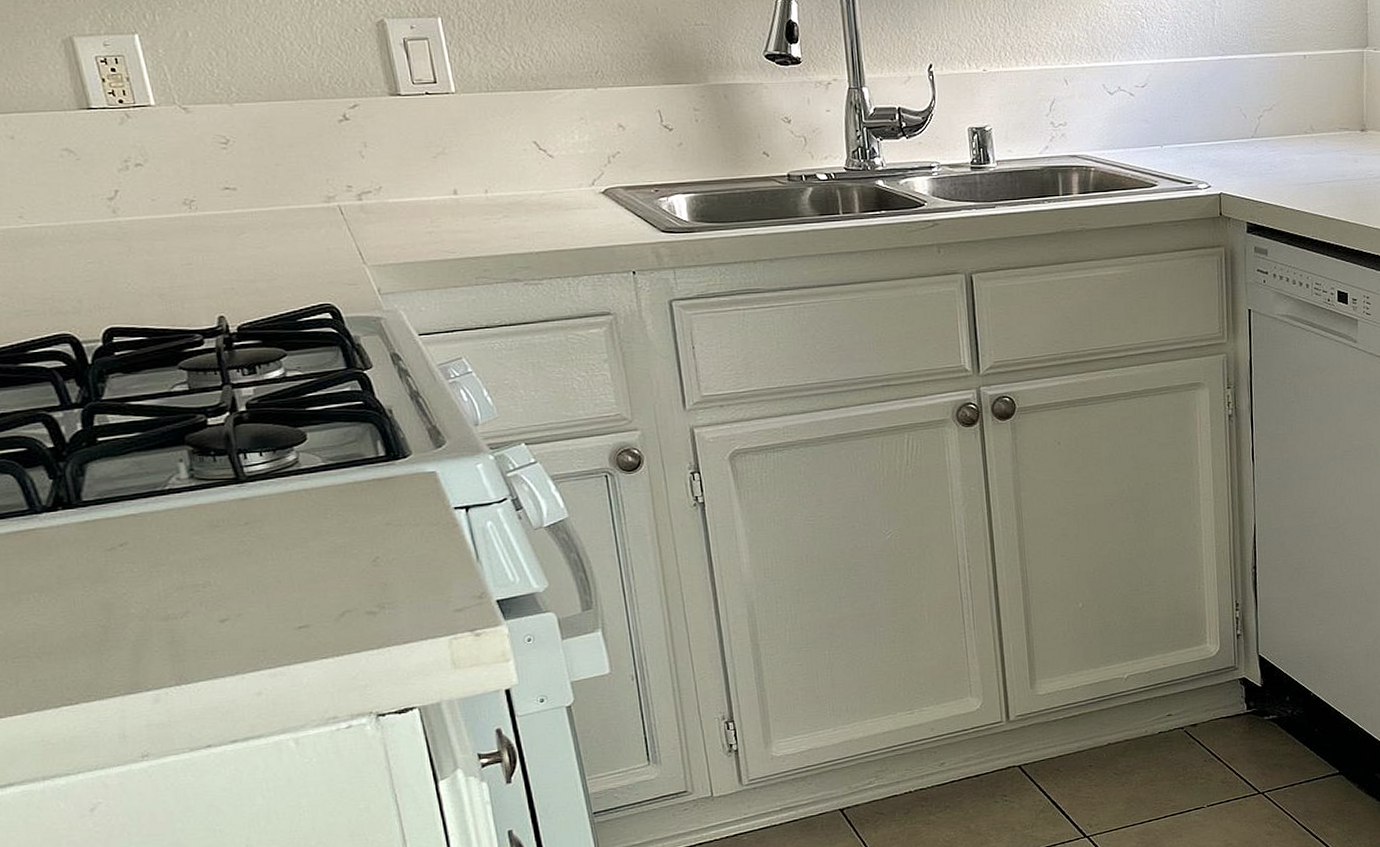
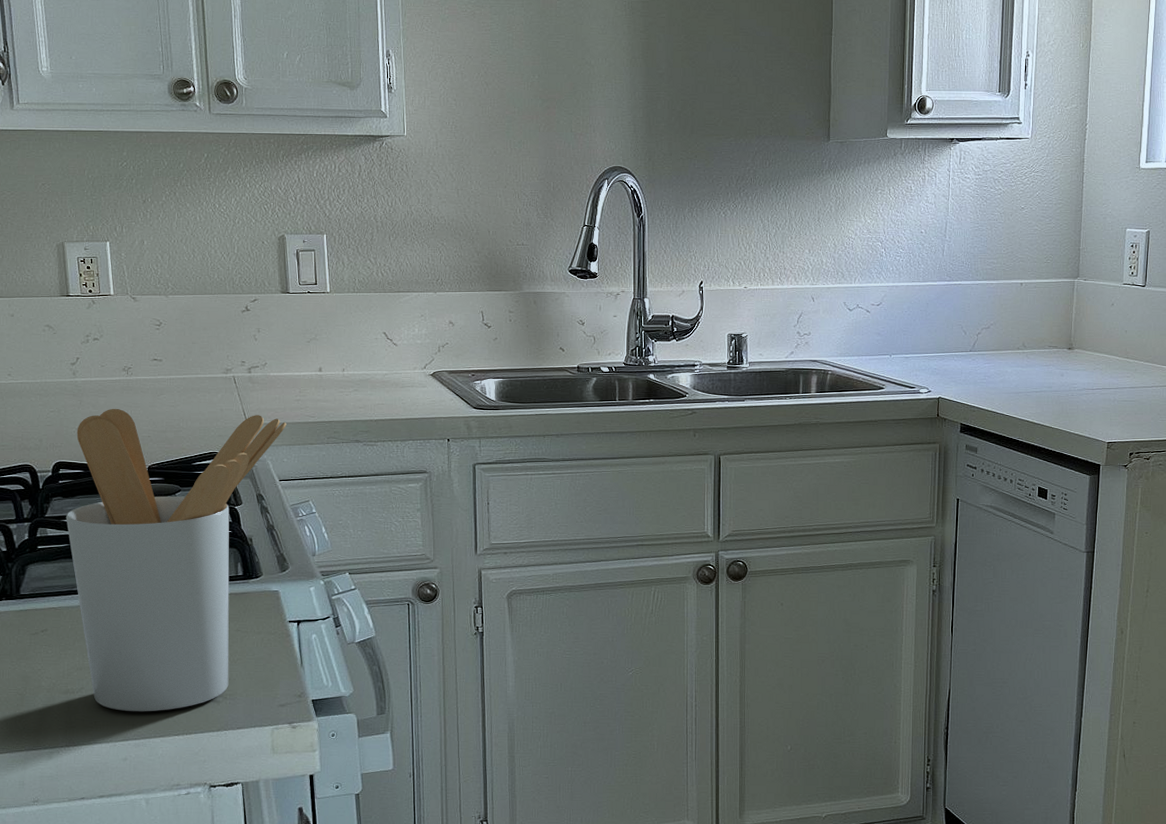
utensil holder: none [129,253,419,635] -> present [66,408,287,712]

